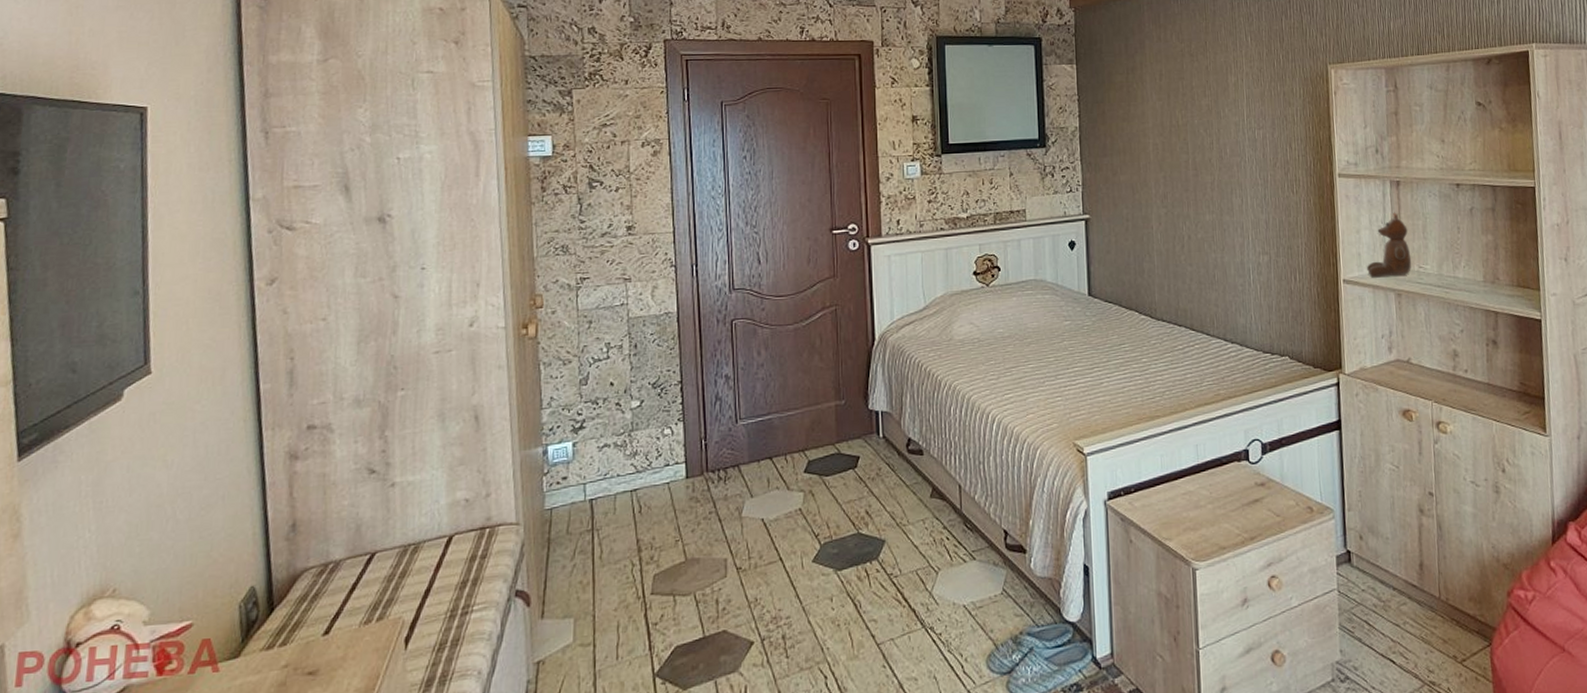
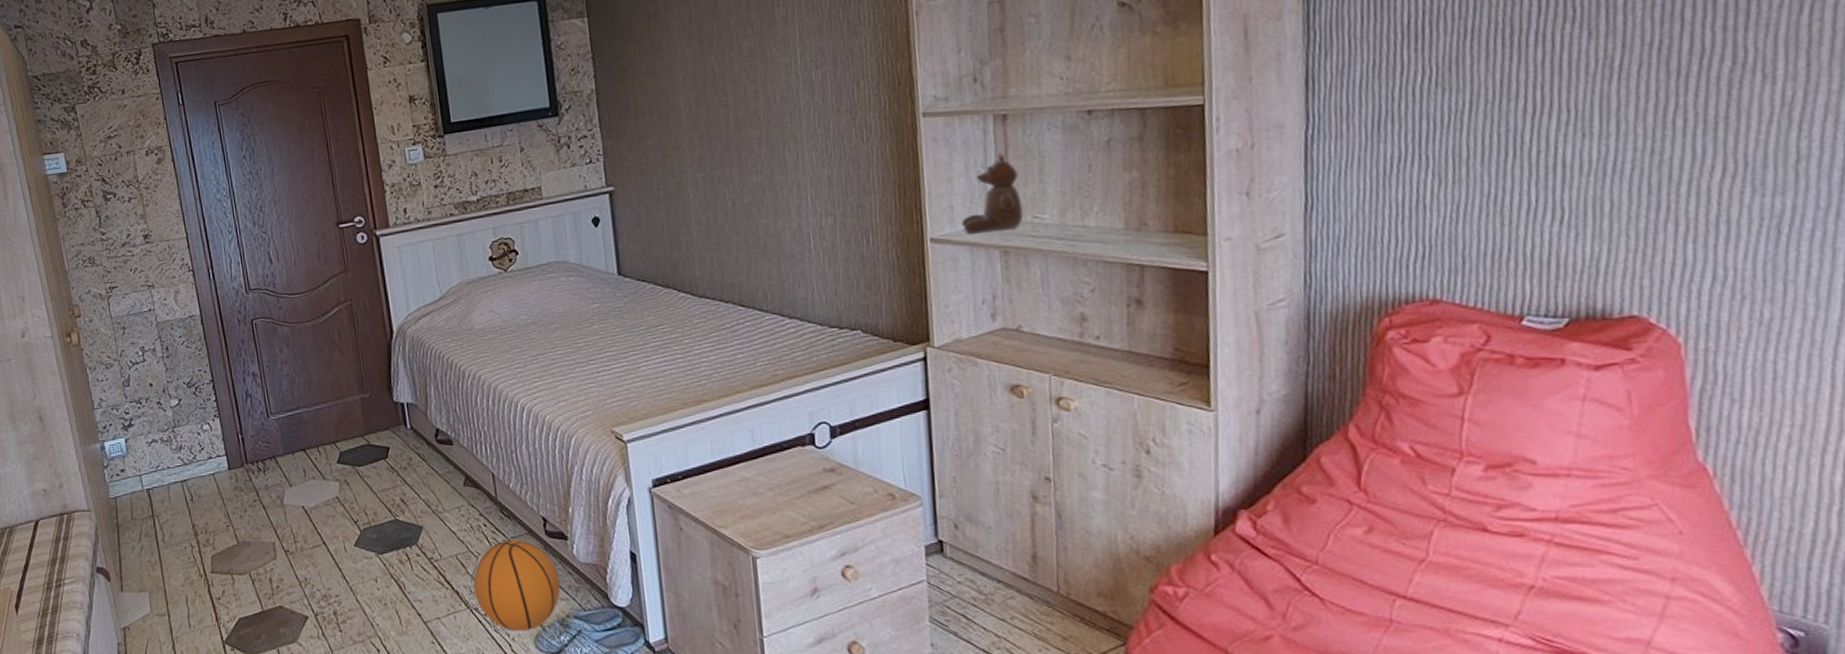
basketball: none [931,553,1015,651] -> present [473,539,560,632]

